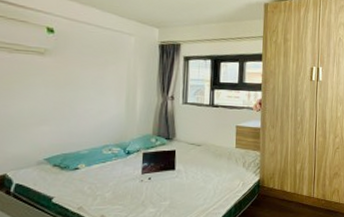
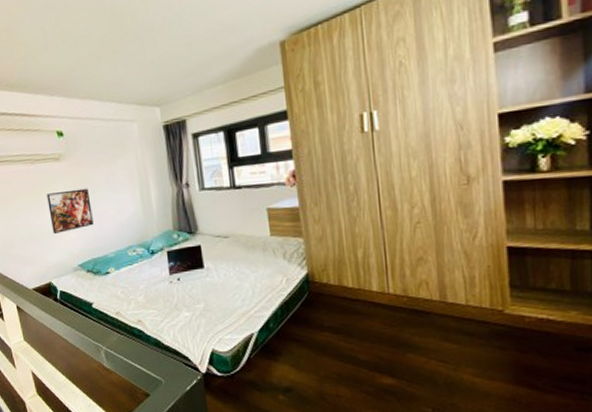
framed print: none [20,84,72,126] -> present [47,188,94,235]

